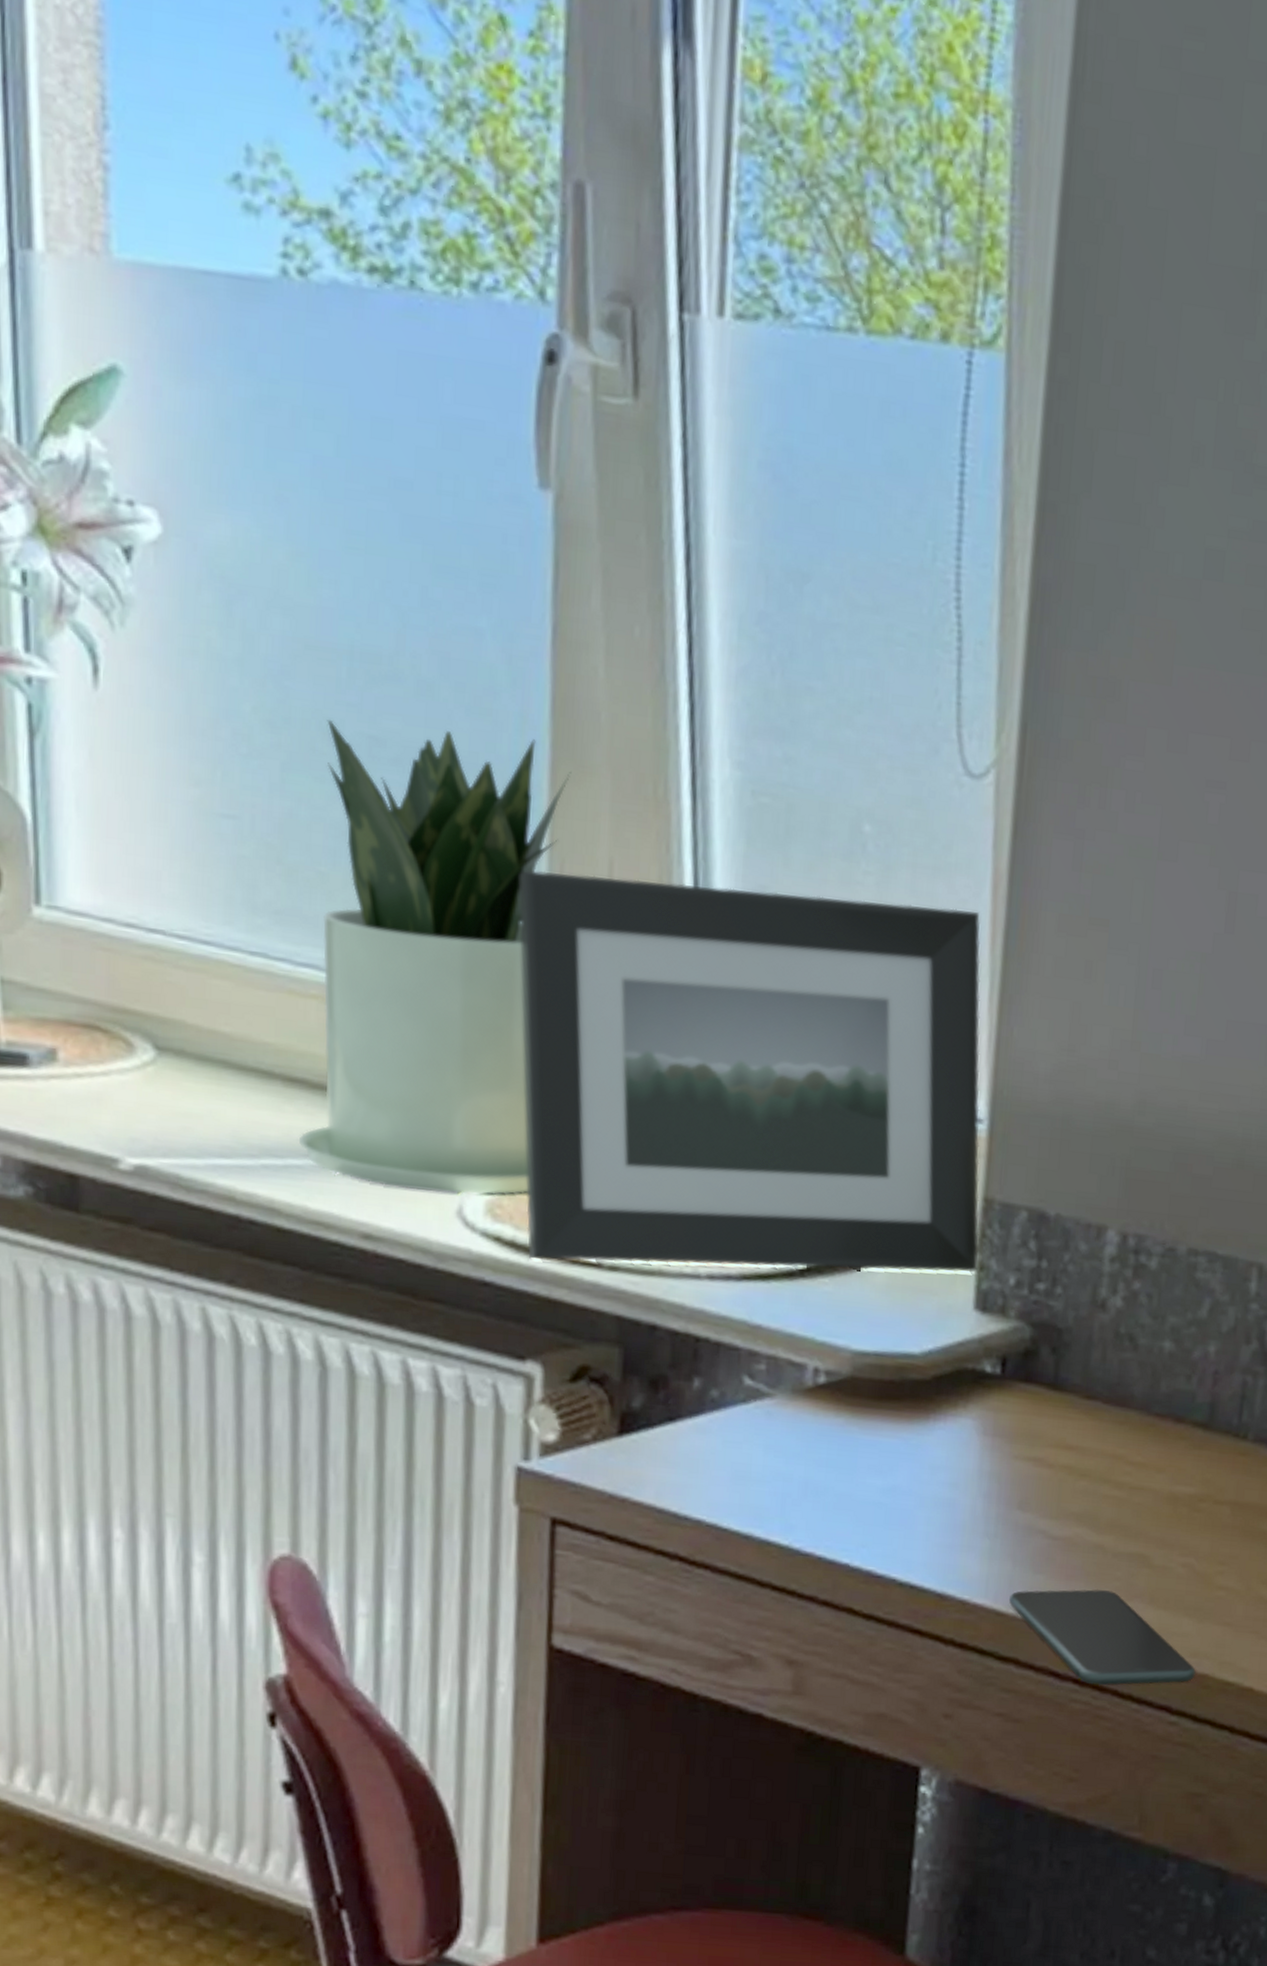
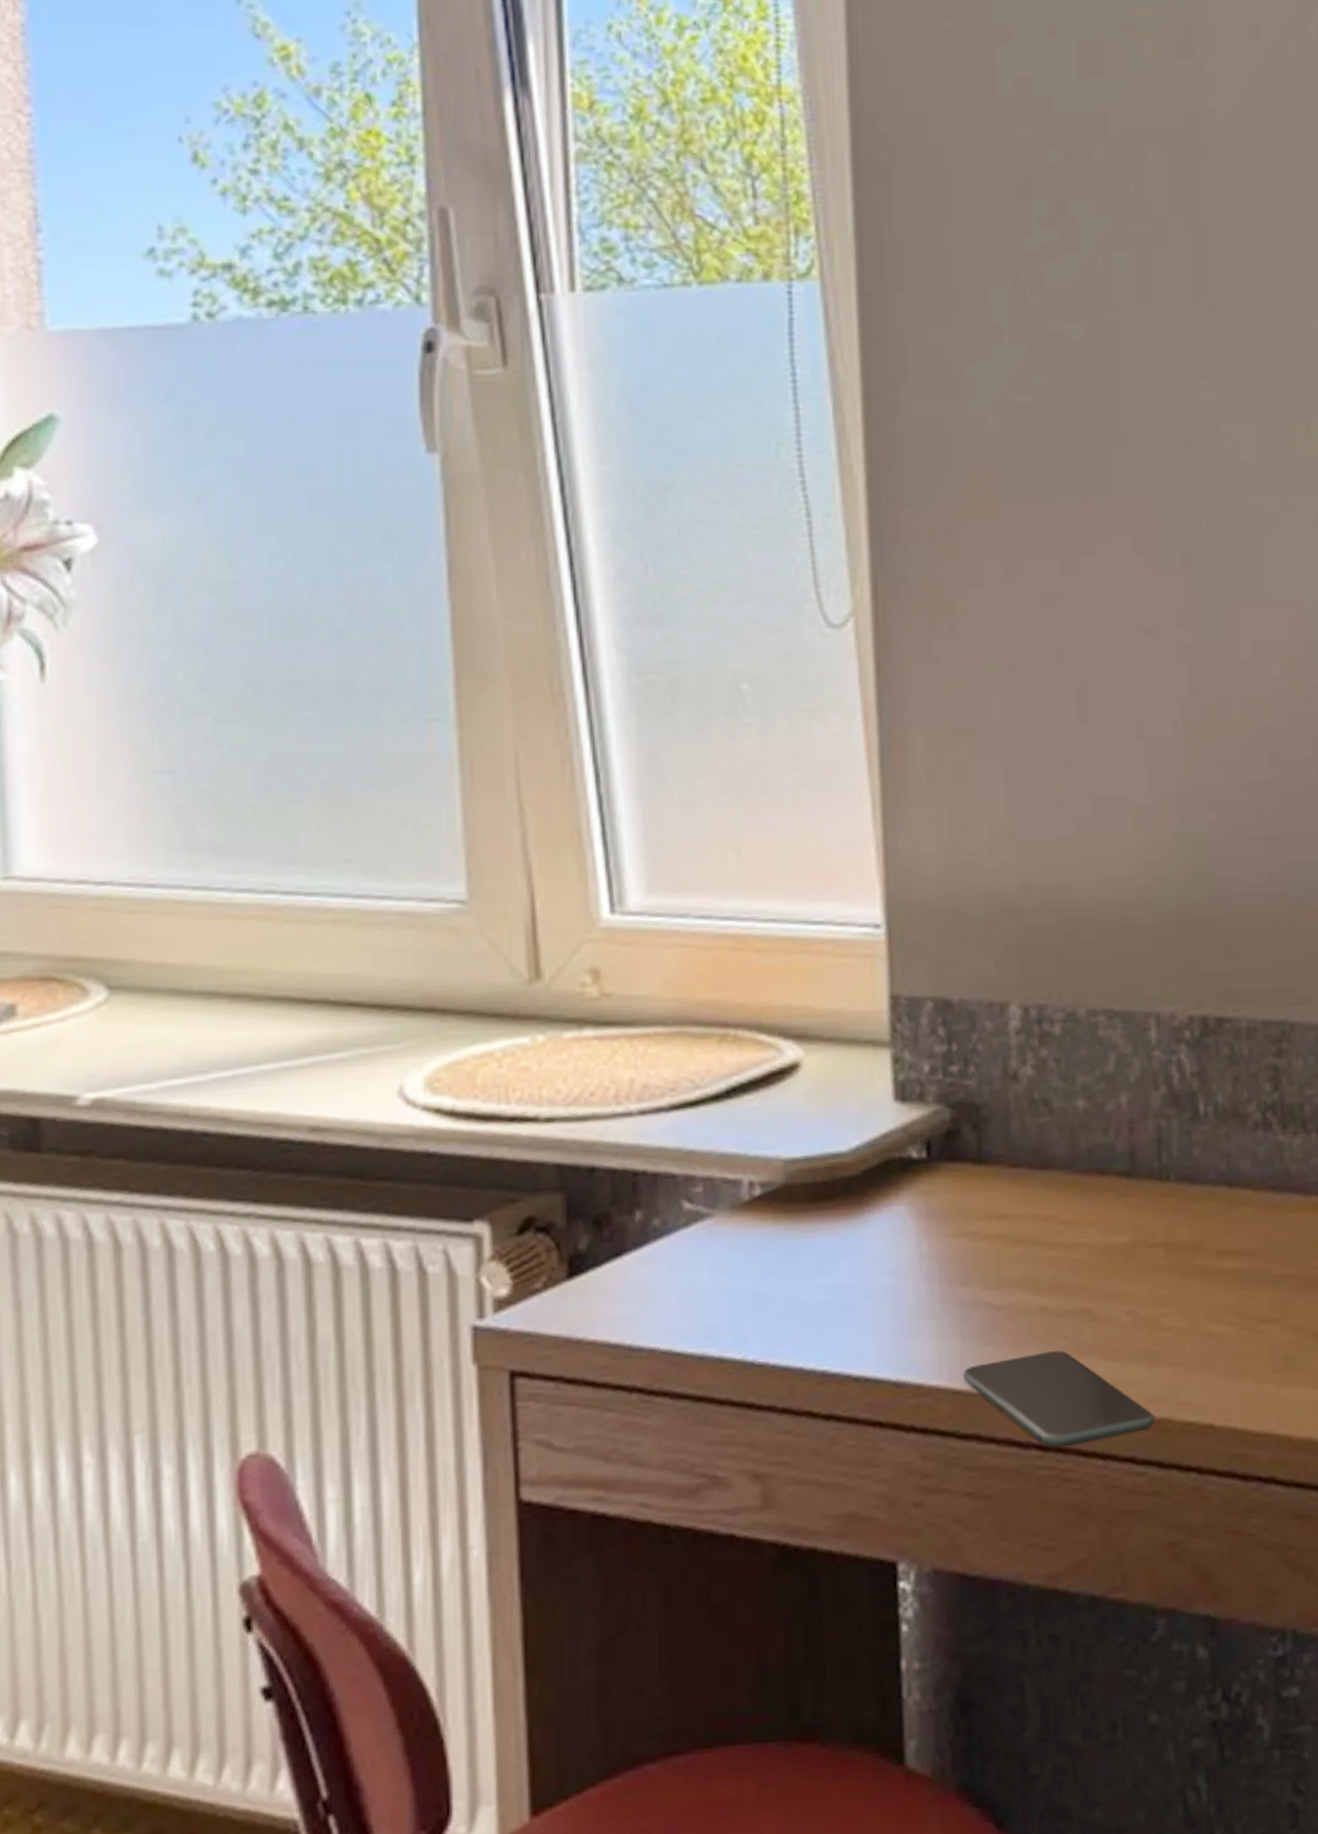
planter: present [298,720,572,1195] -> none [245,660,474,1079]
picture frame: present [519,870,981,1273] -> none [433,741,893,1124]

